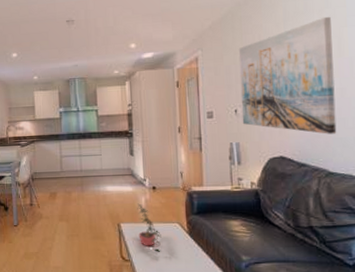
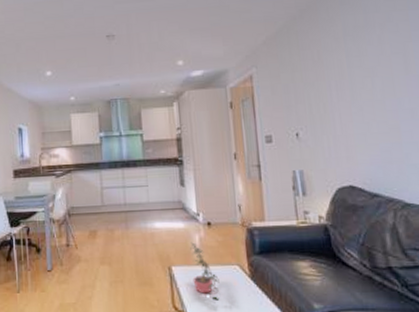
wall art: present [238,16,337,134] -> none [296,30,410,160]

